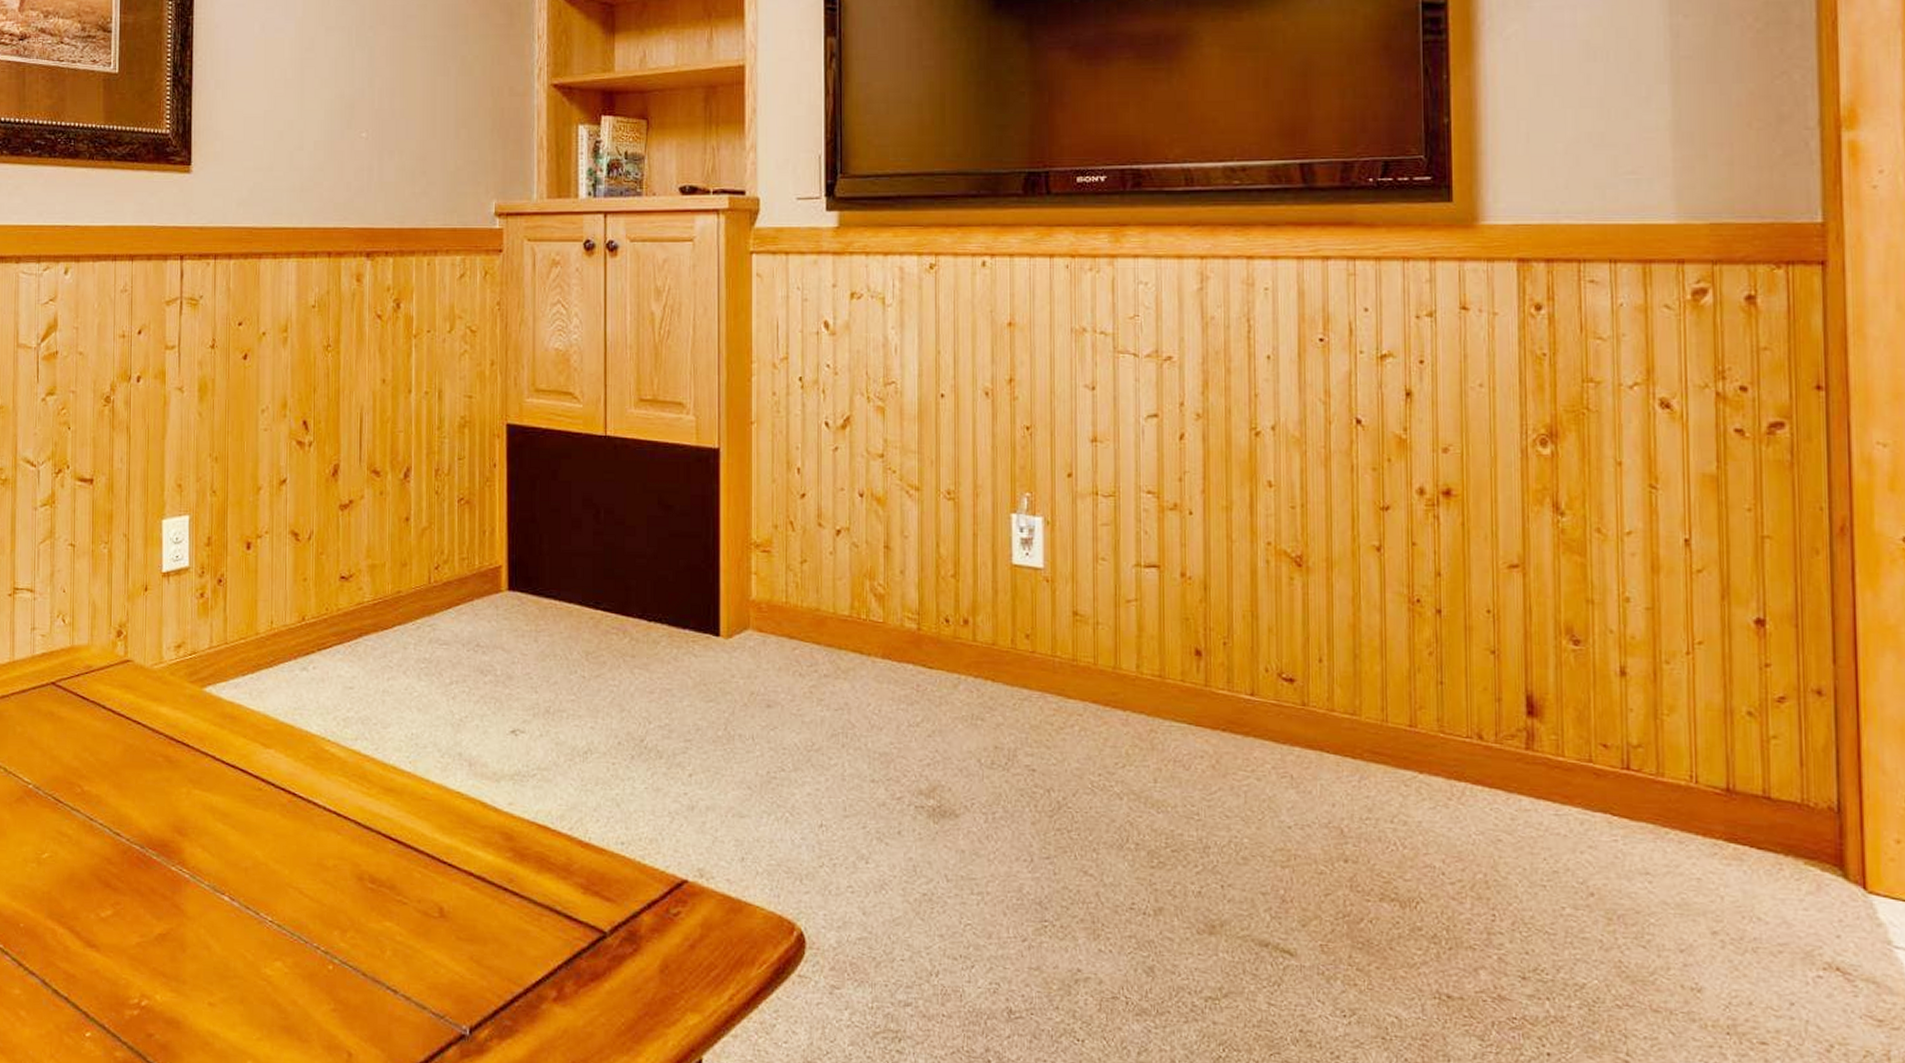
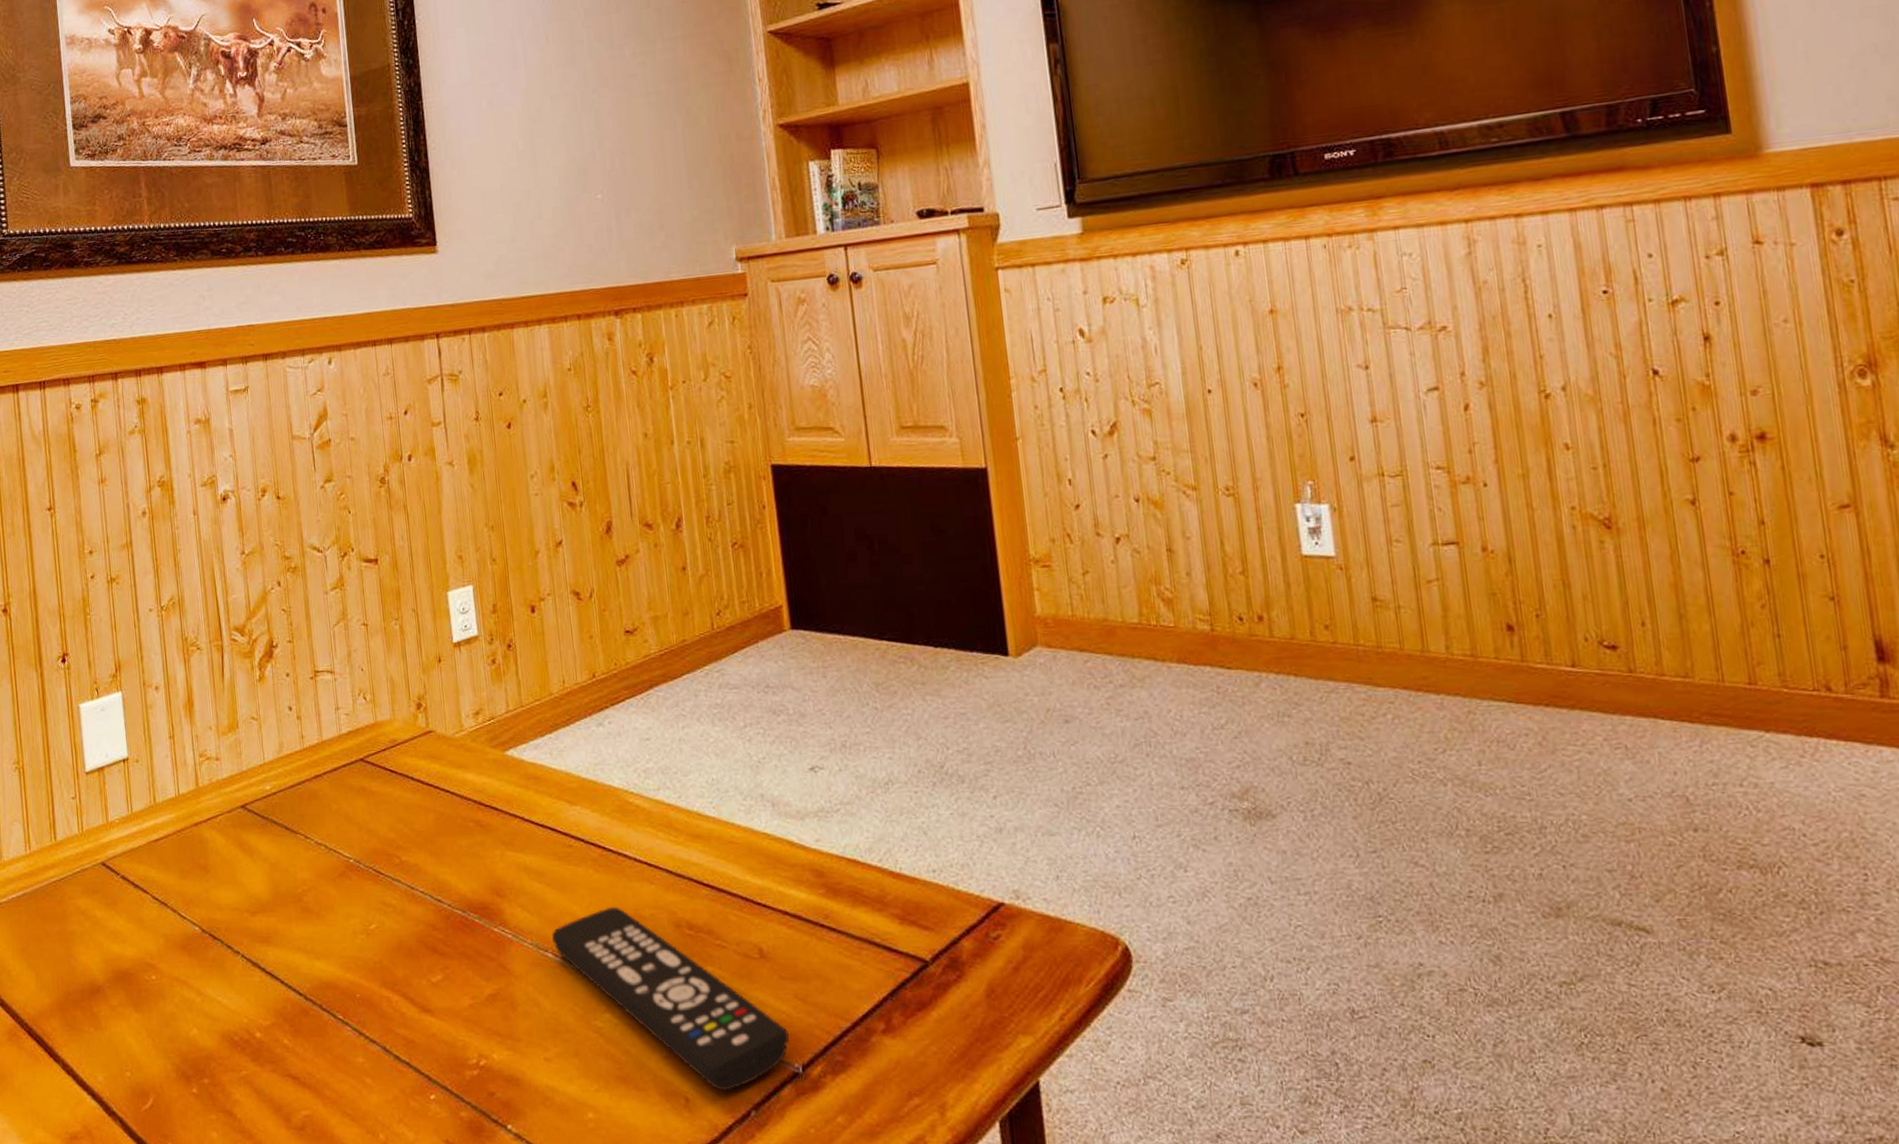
remote control: none [229,854,460,1049] -> present [552,906,789,1091]

